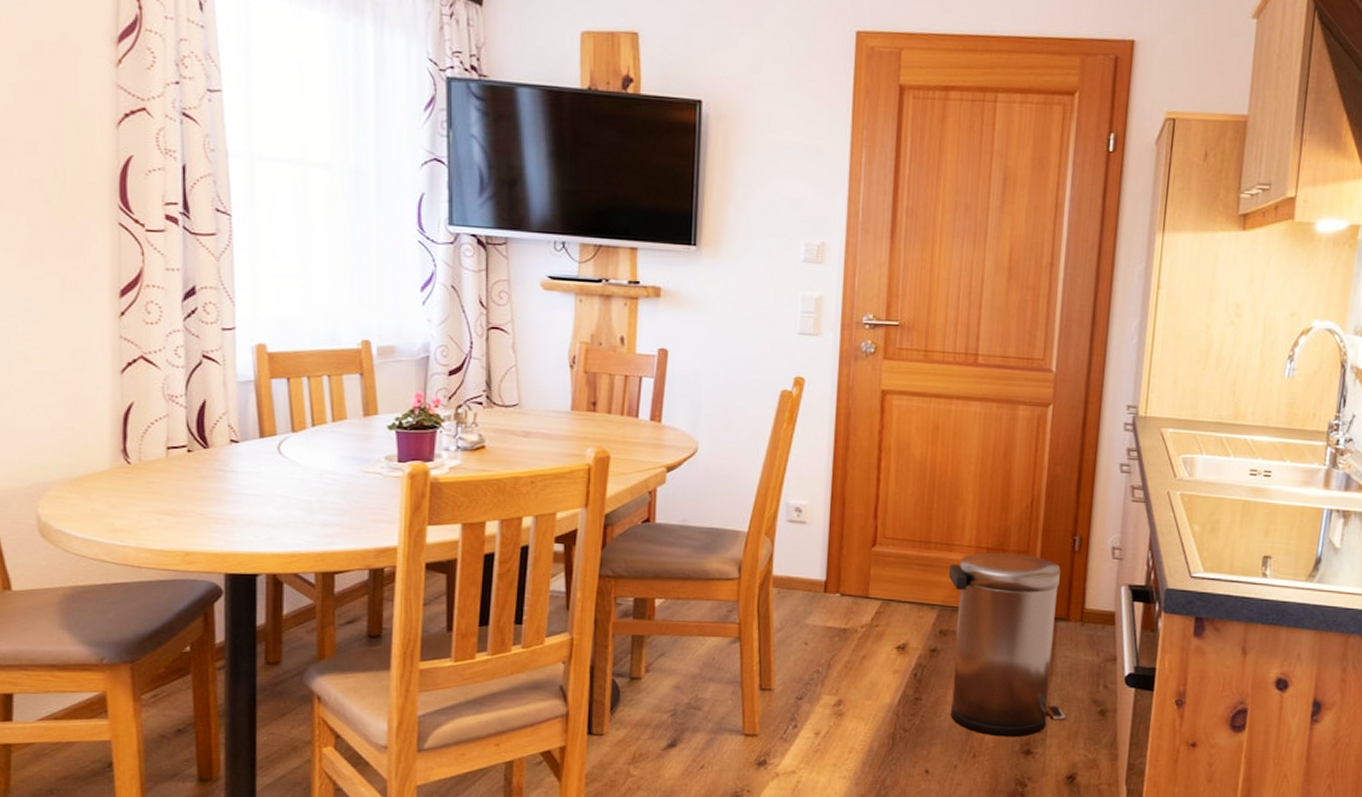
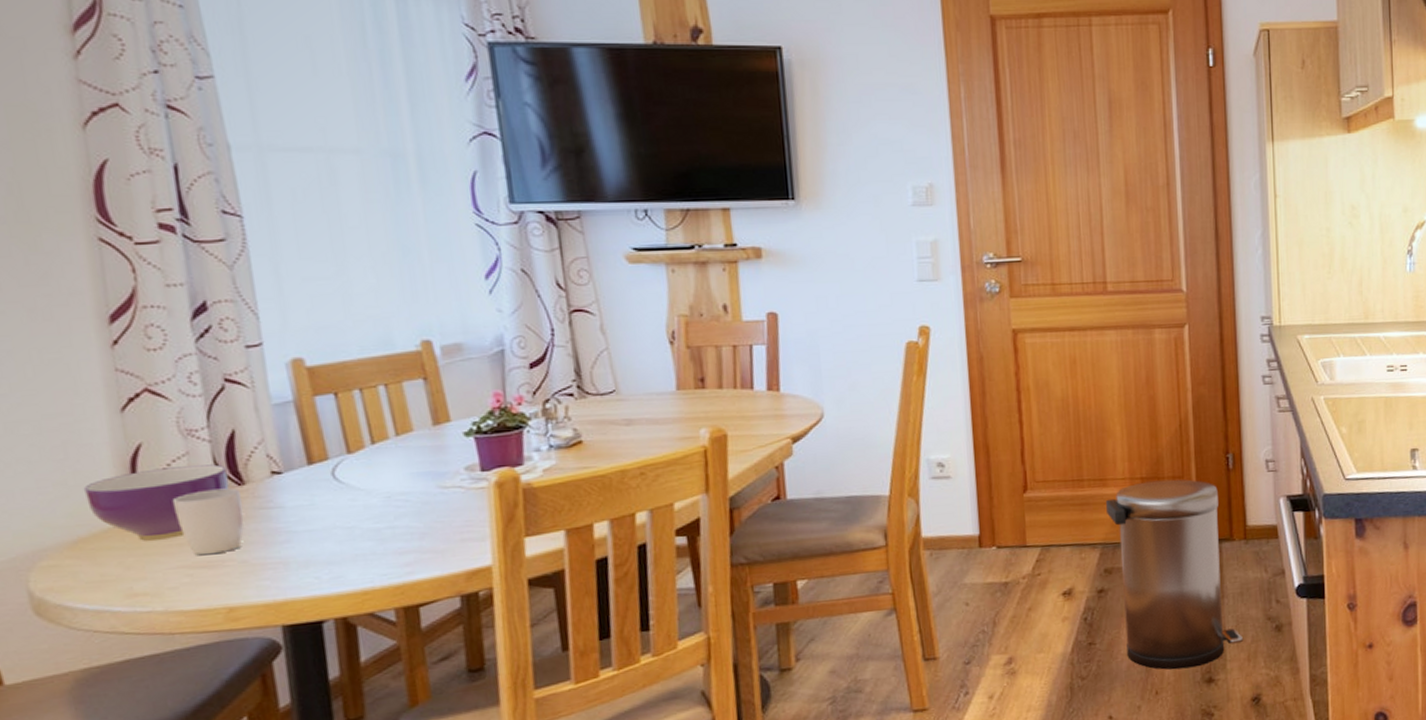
bowl: none [86,425,197,487] -> present [83,464,230,541]
cup: none [151,448,205,505] -> present [172,488,244,556]

